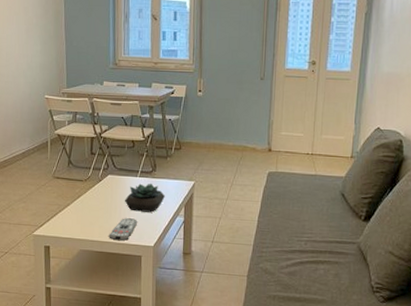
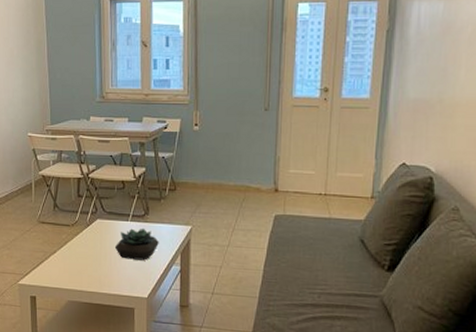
remote control: present [109,218,137,241] -> none [99,266,129,291]

